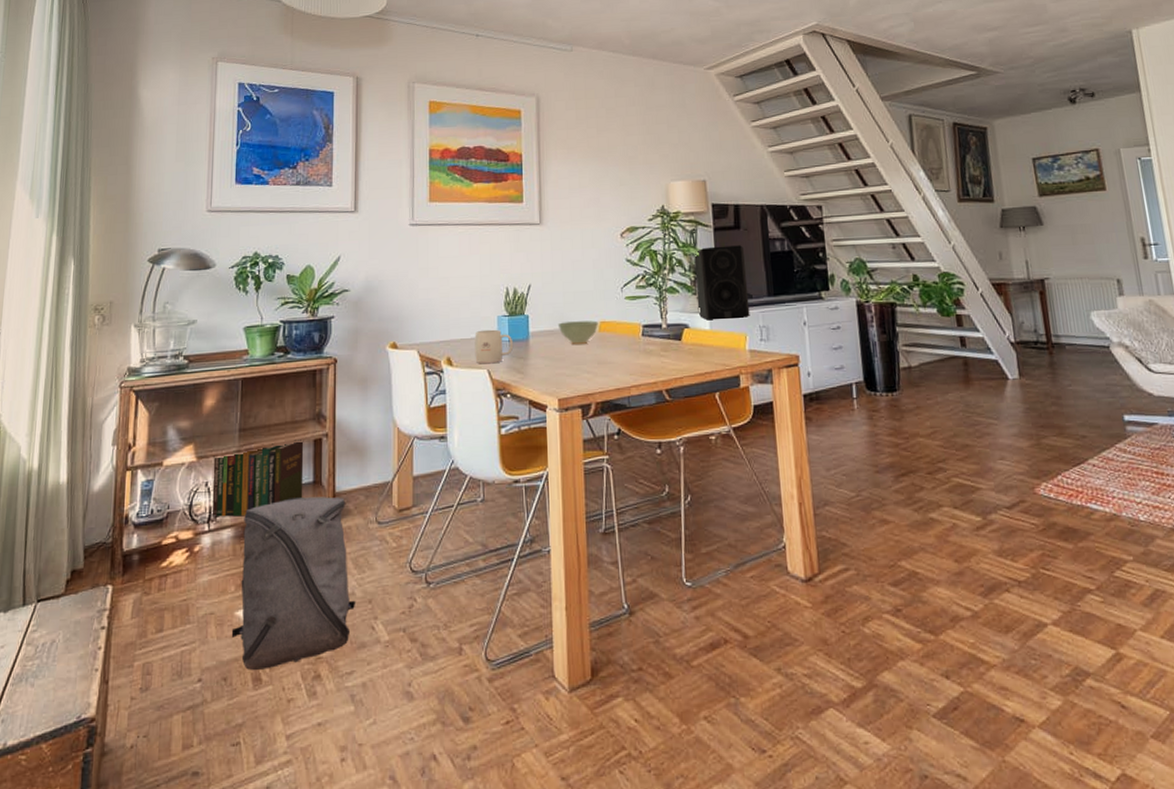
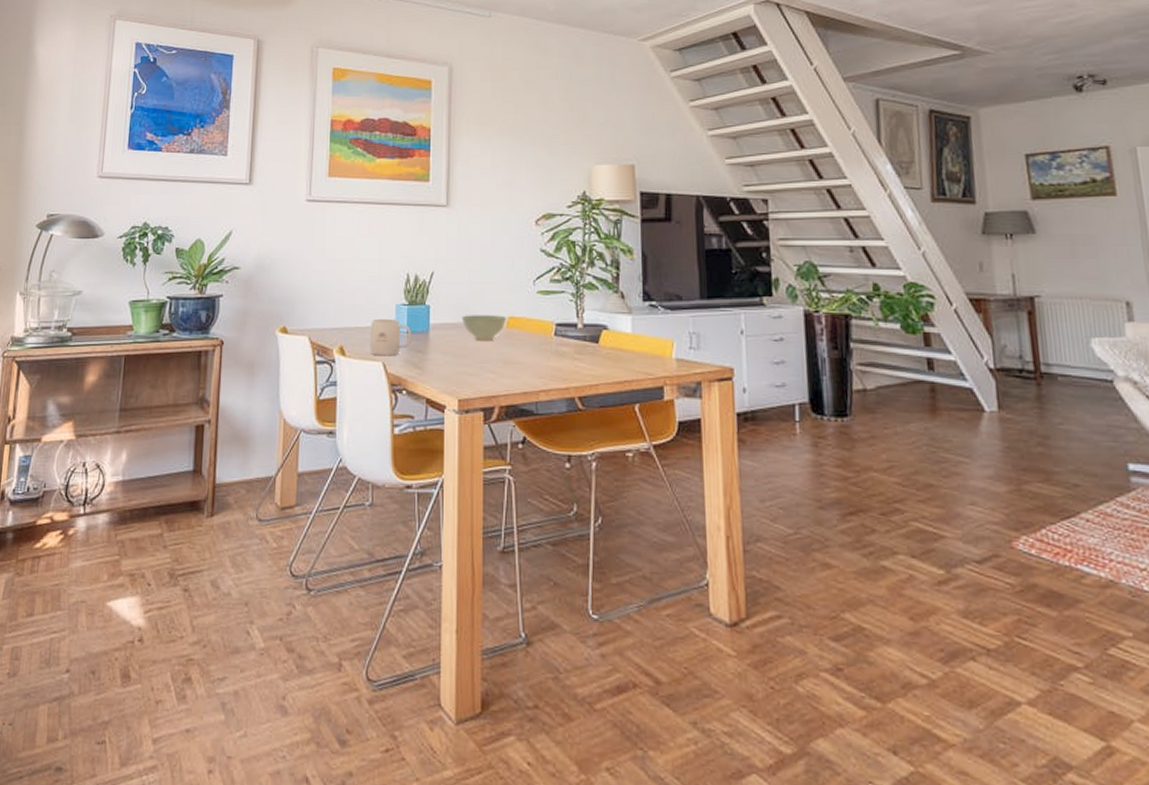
books: present [211,440,304,517] -> none [88,424,186,502]
backpack: present [231,497,356,671] -> none [101,486,232,667]
speaker: present [694,245,750,321] -> none [617,240,679,323]

